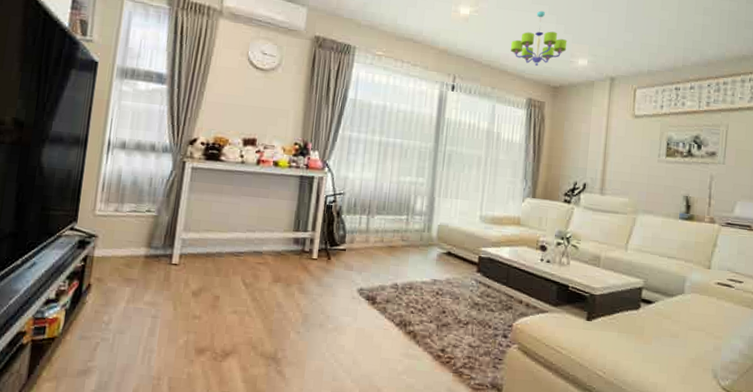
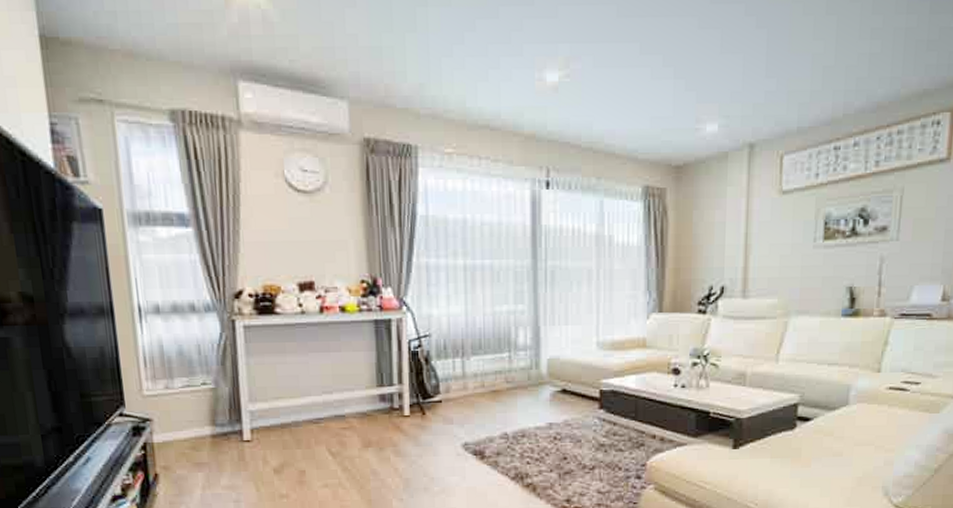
chandelier: present [511,10,567,67] -> none [617,63,690,142]

